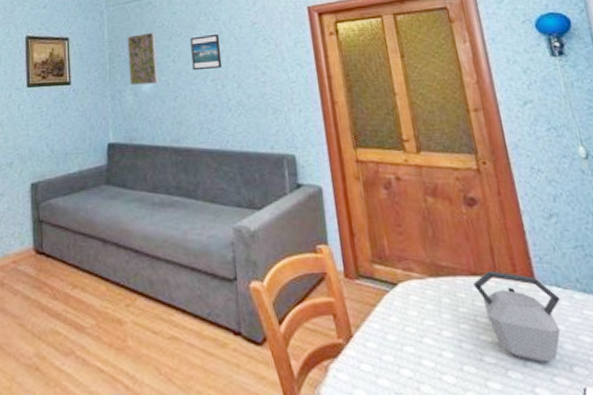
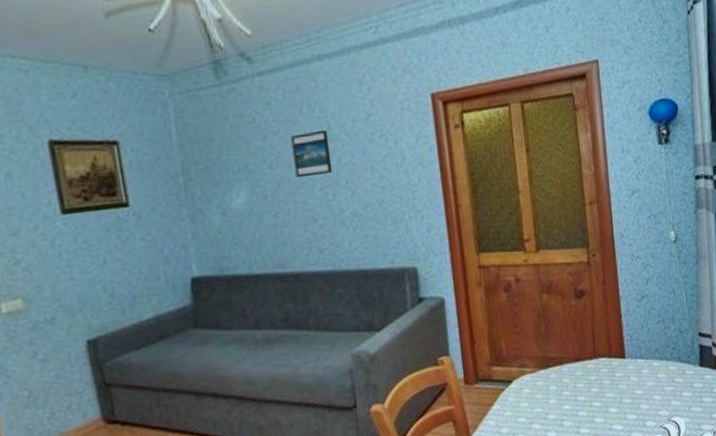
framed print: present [127,32,159,85] -> none [205,129,254,201]
kettle: present [473,270,561,362] -> none [577,353,642,425]

